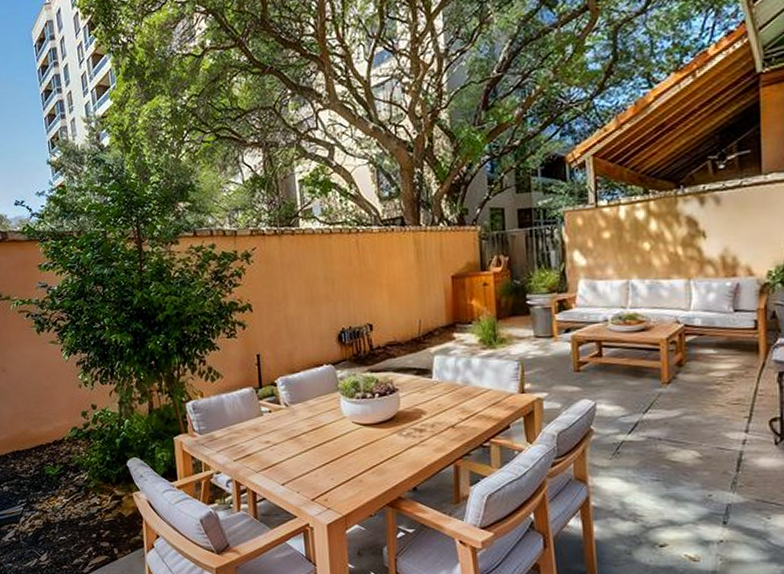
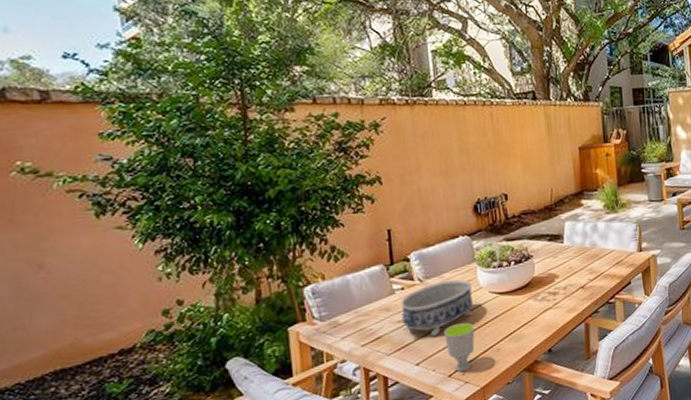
decorative bowl: none [268,407,337,460] -> present [400,279,474,336]
cup: none [308,450,338,497] -> present [444,322,475,372]

